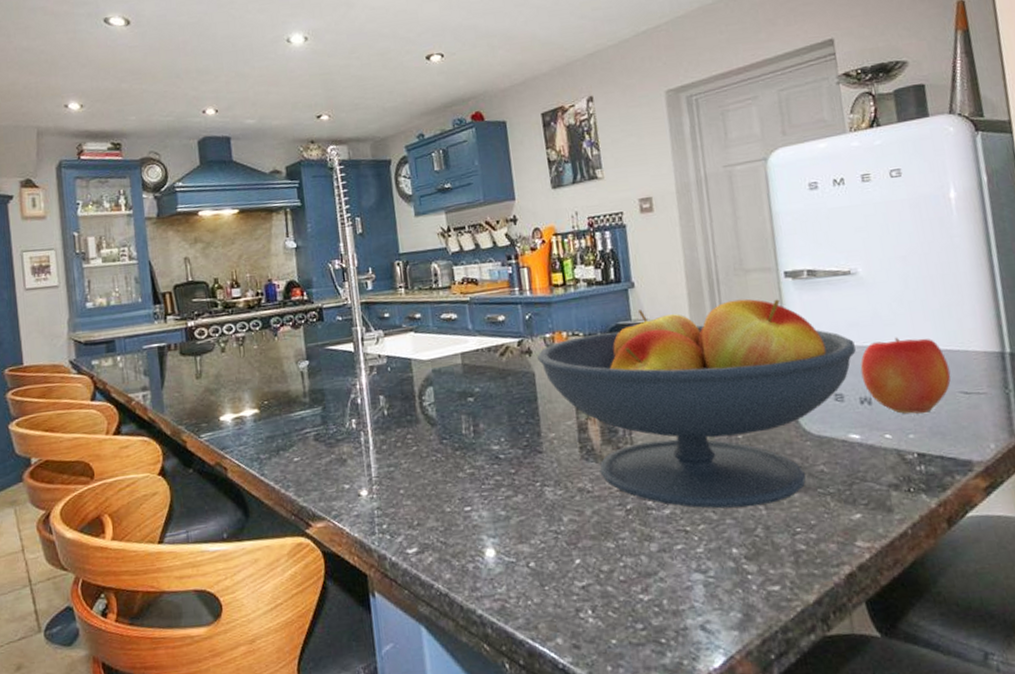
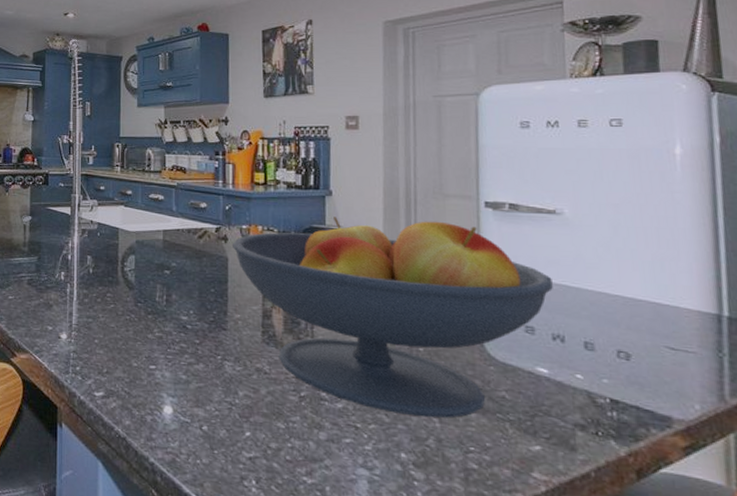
apple: present [860,337,951,414] -> none [556,281,657,361]

